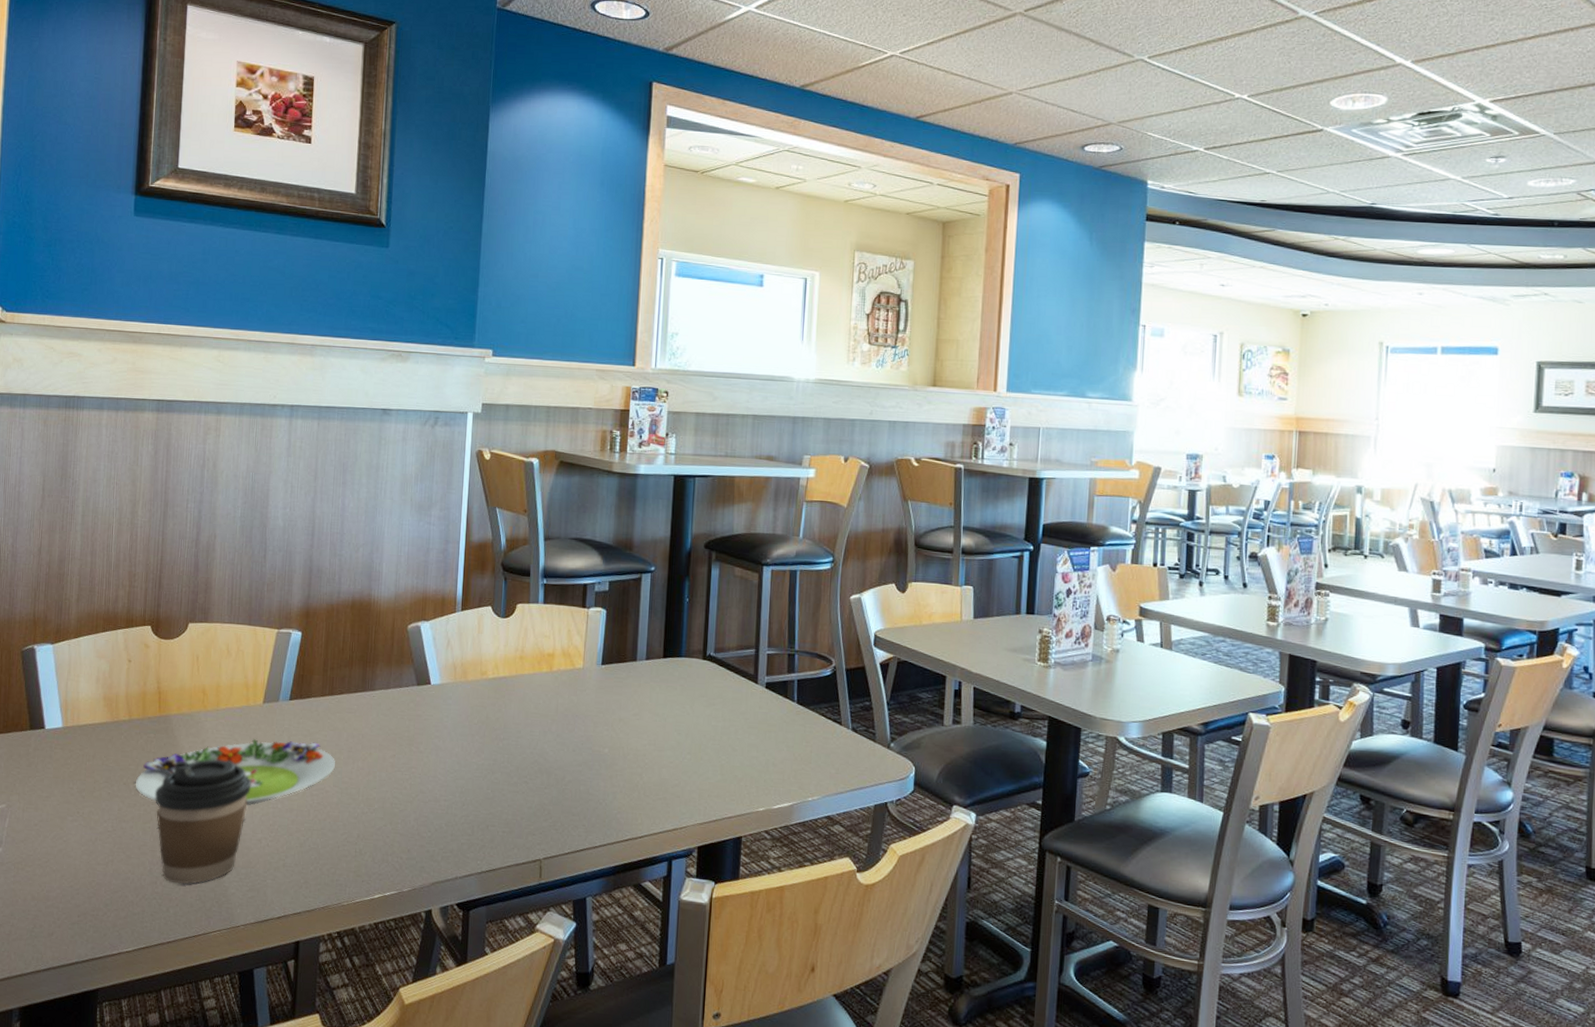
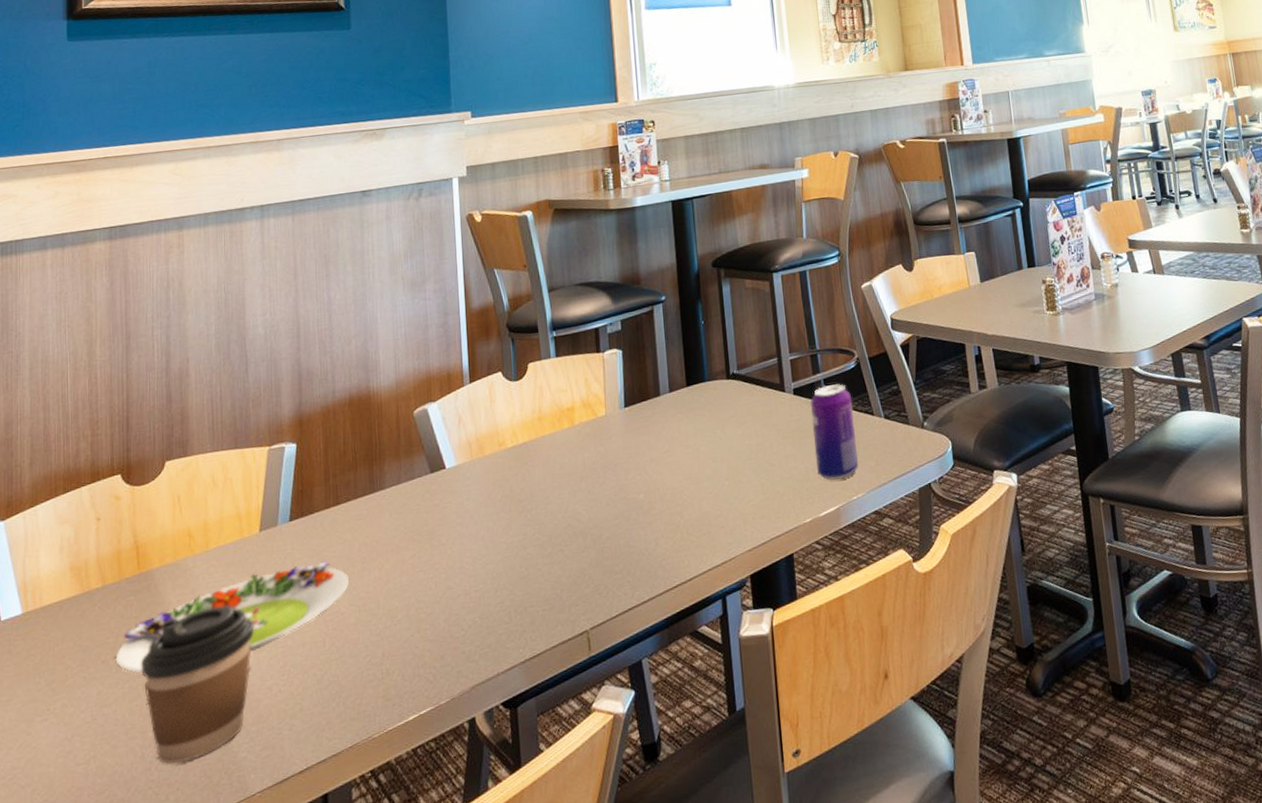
beverage can: none [776,686,822,779] -> present [810,384,858,481]

